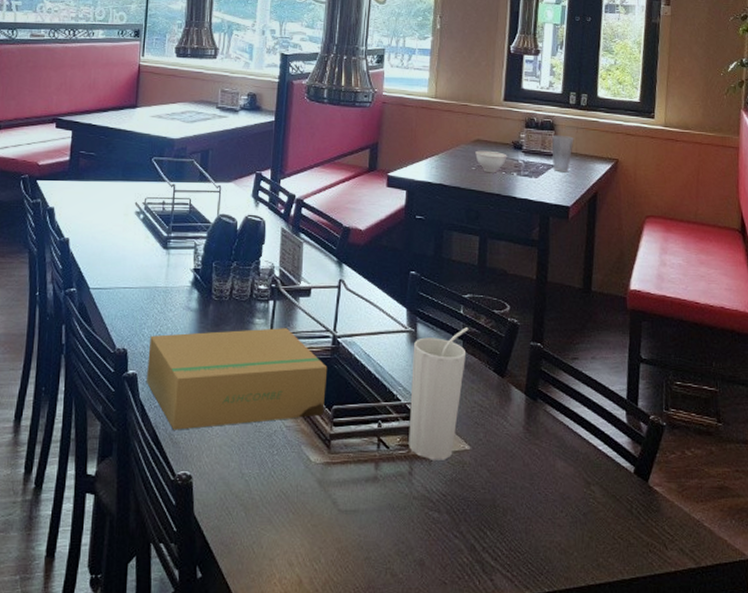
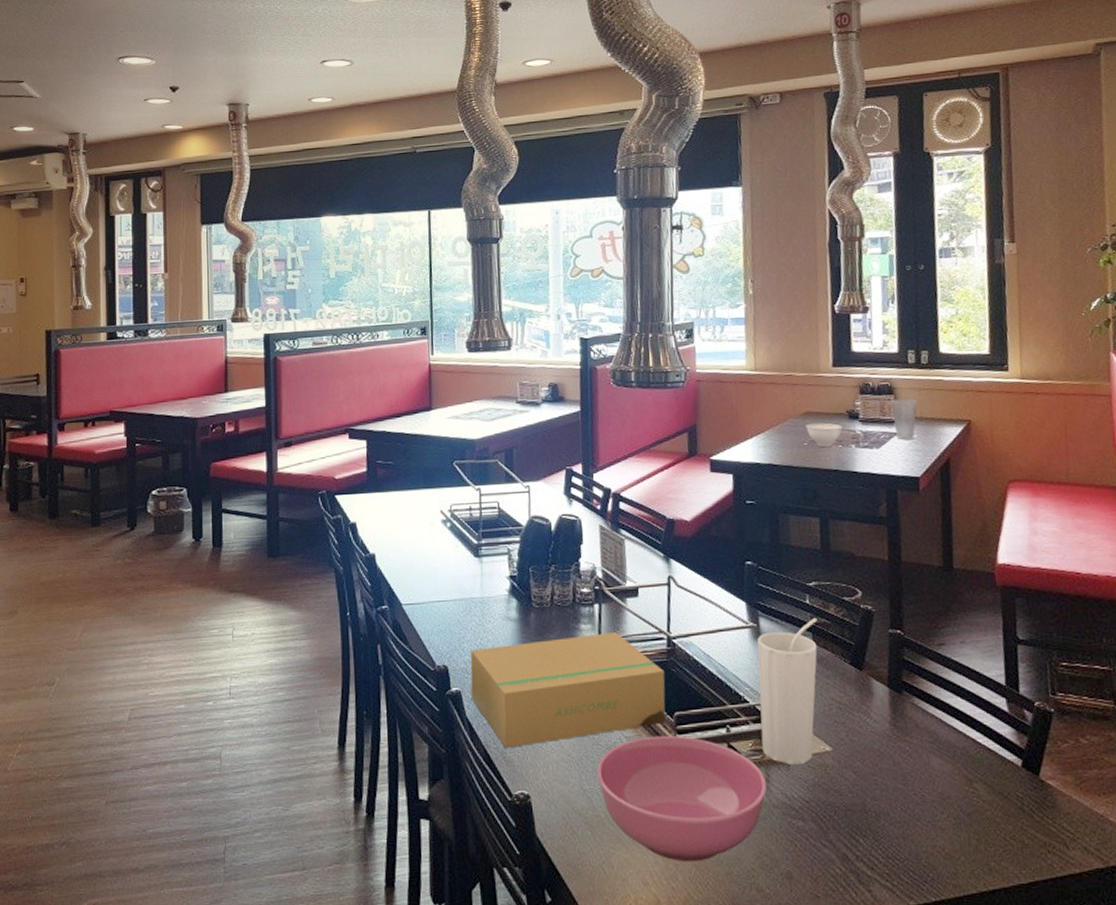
bowl: none [256,426,410,546] -> present [597,735,768,862]

